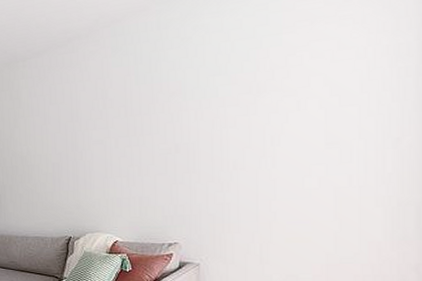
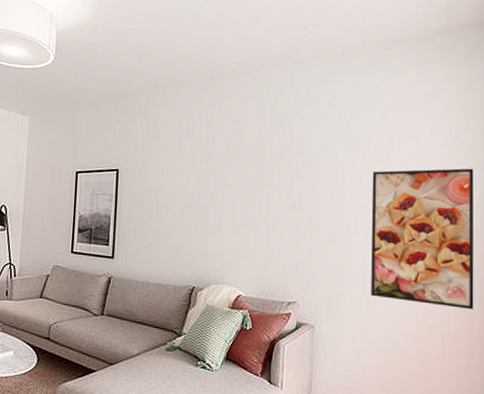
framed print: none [262,76,406,236] -> present [371,168,474,310]

